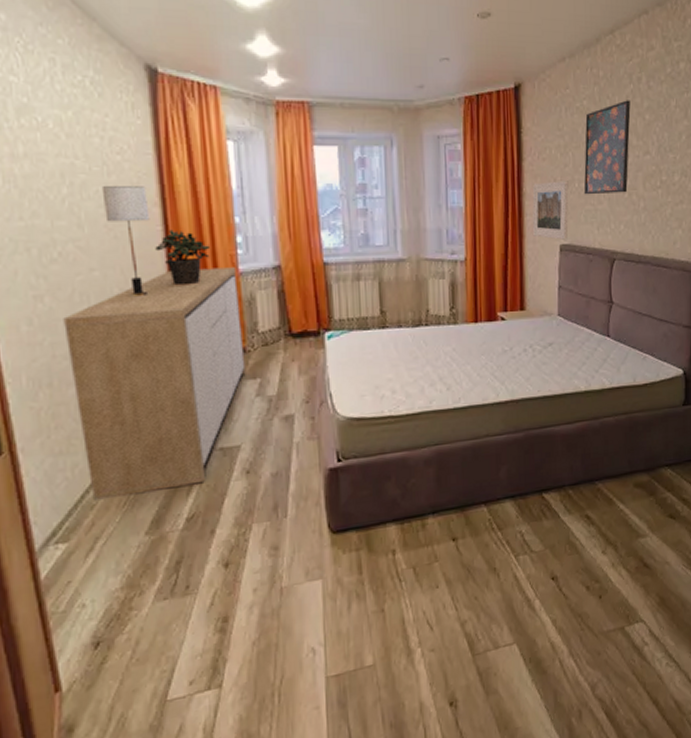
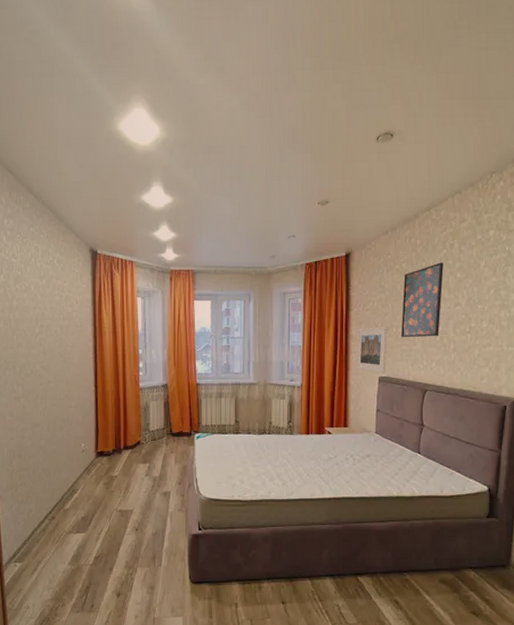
sideboard: present [63,267,246,501] -> none [30,384,140,537]
table lamp: present [101,186,150,298] -> none [58,328,86,402]
potted plant: present [155,229,210,286] -> none [88,357,122,395]

